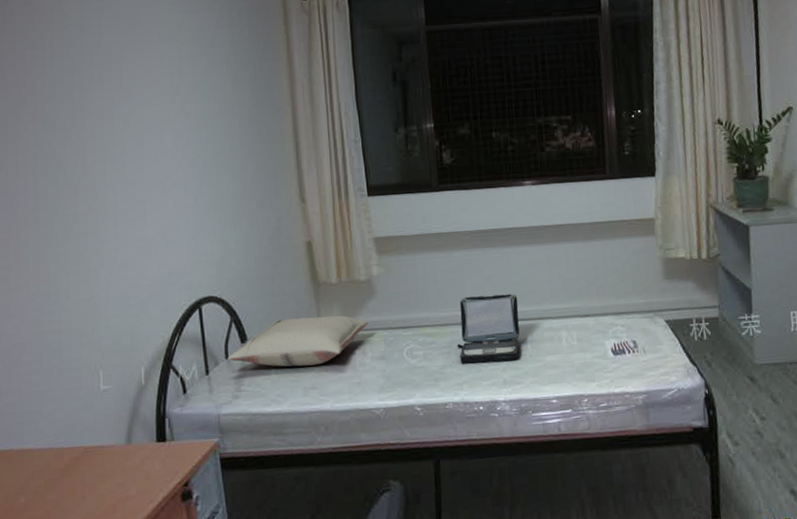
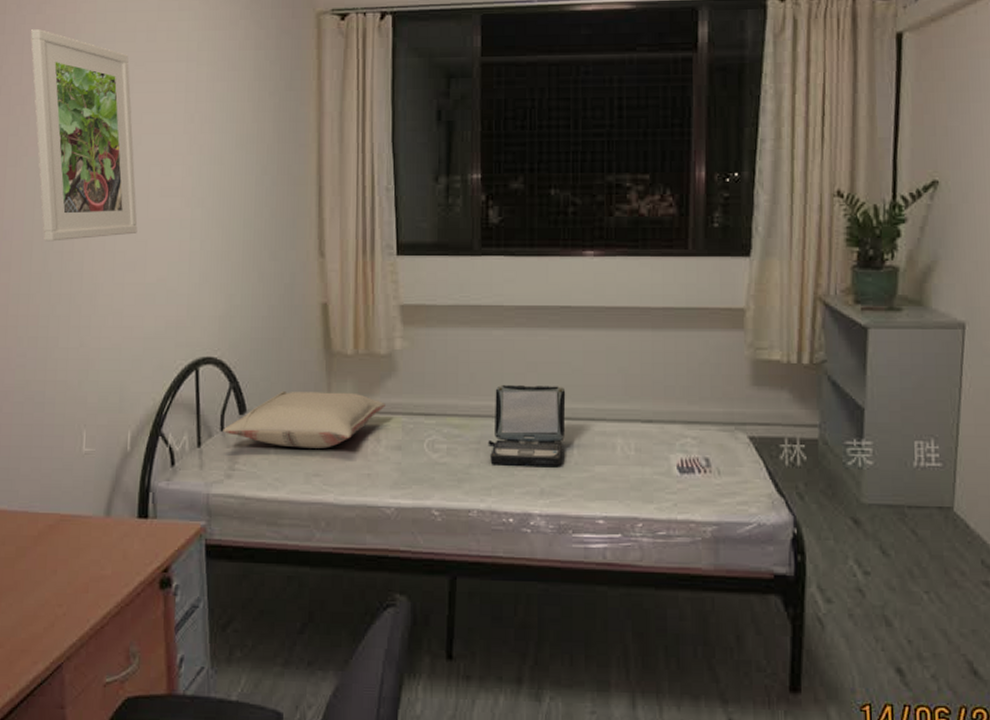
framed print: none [20,19,136,207] -> present [30,29,138,242]

